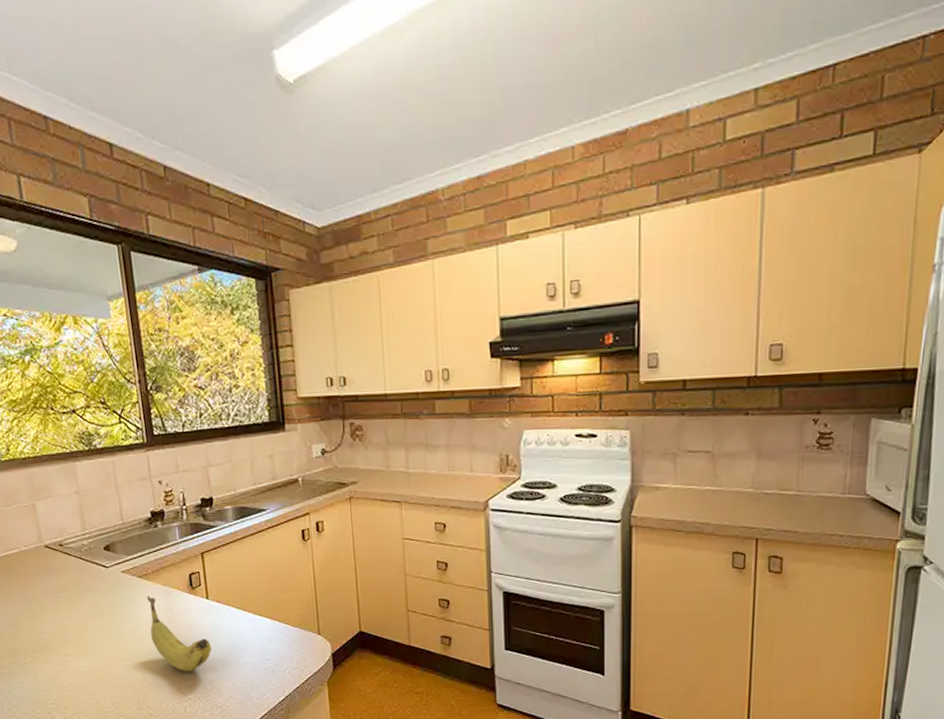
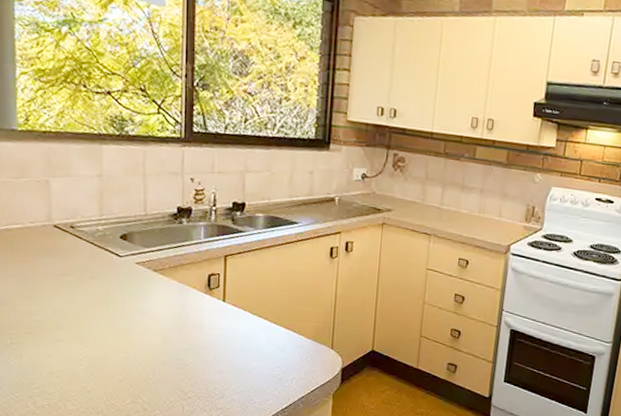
fruit: present [147,596,211,671] -> none [158,290,220,371]

